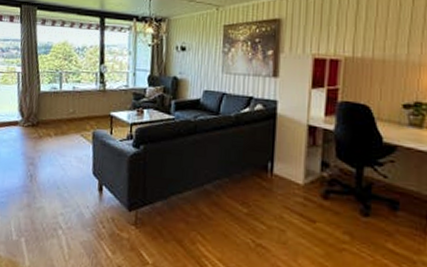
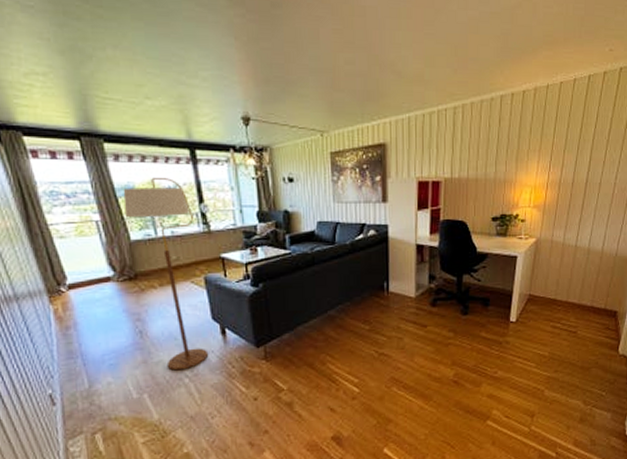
floor lamp: none [40,39,93,221] -> present [123,177,209,371]

